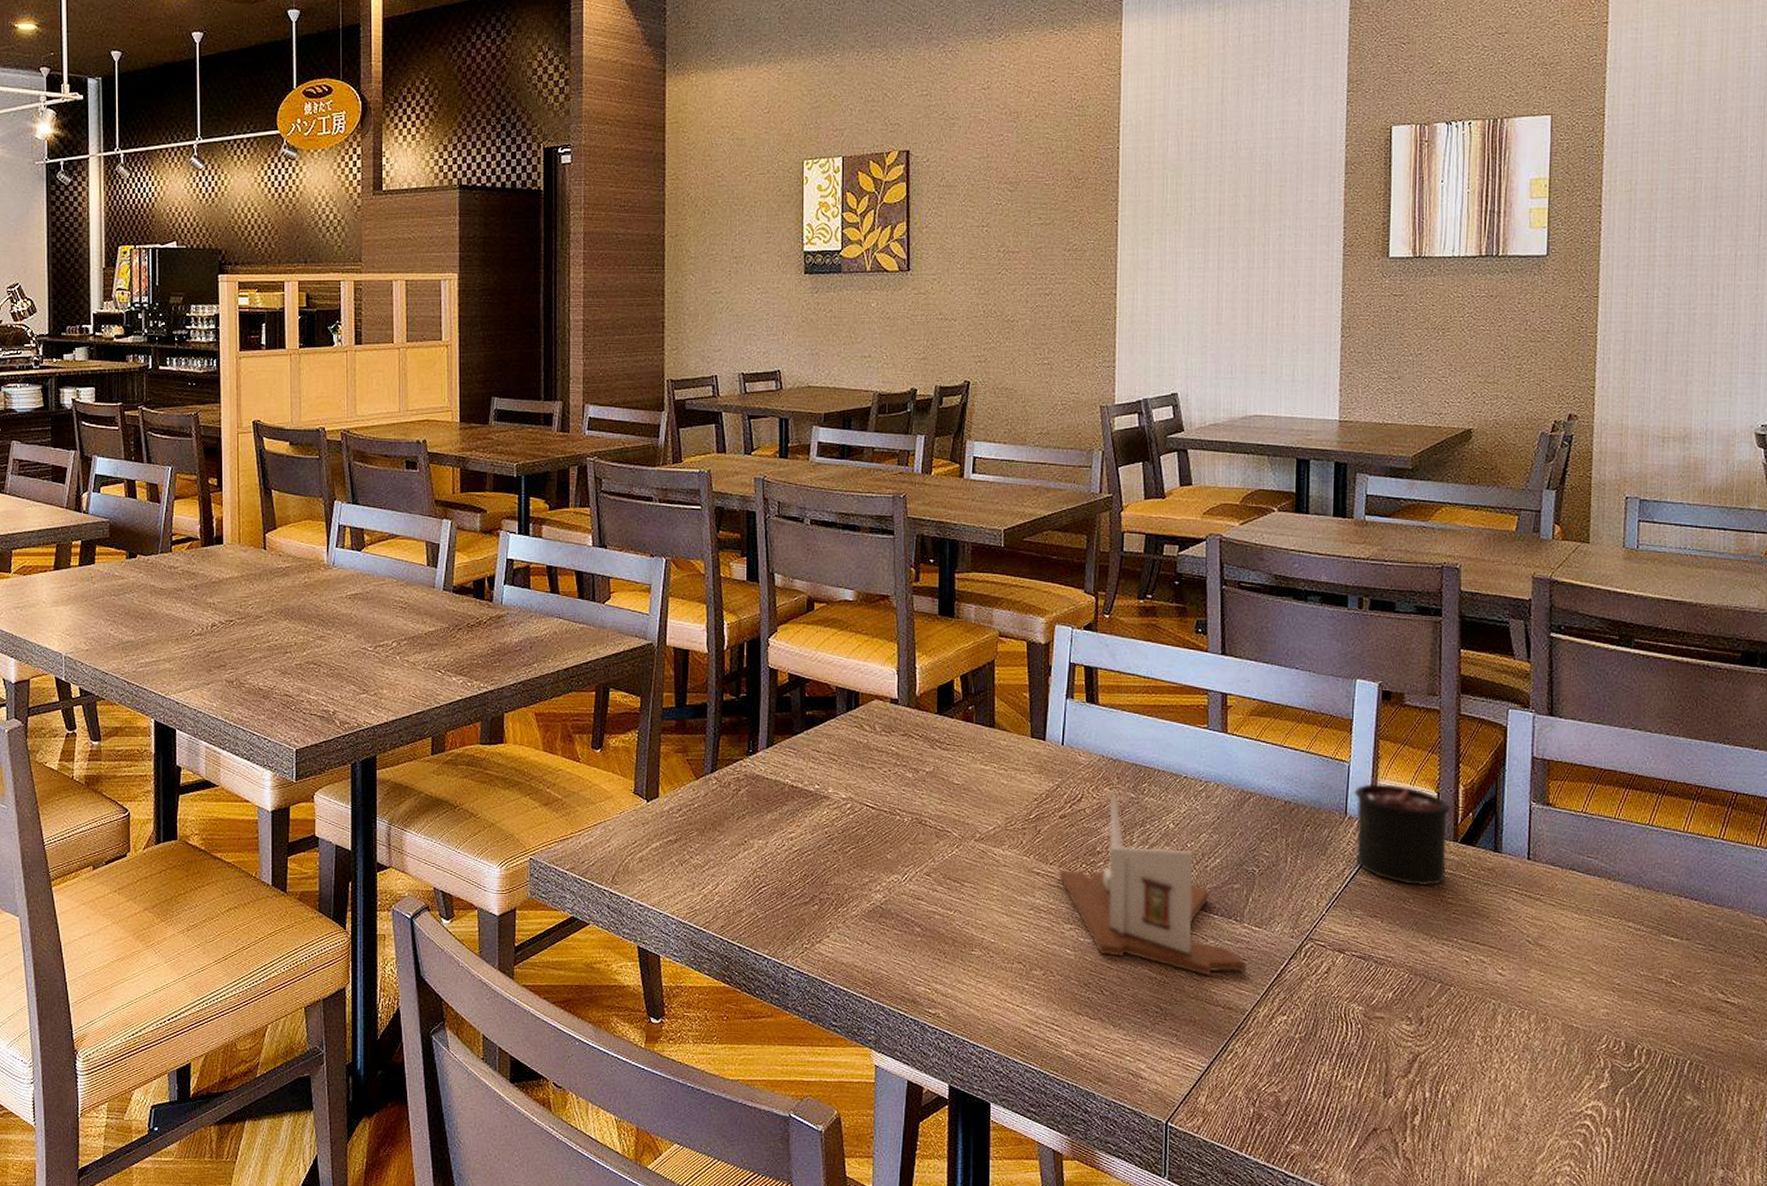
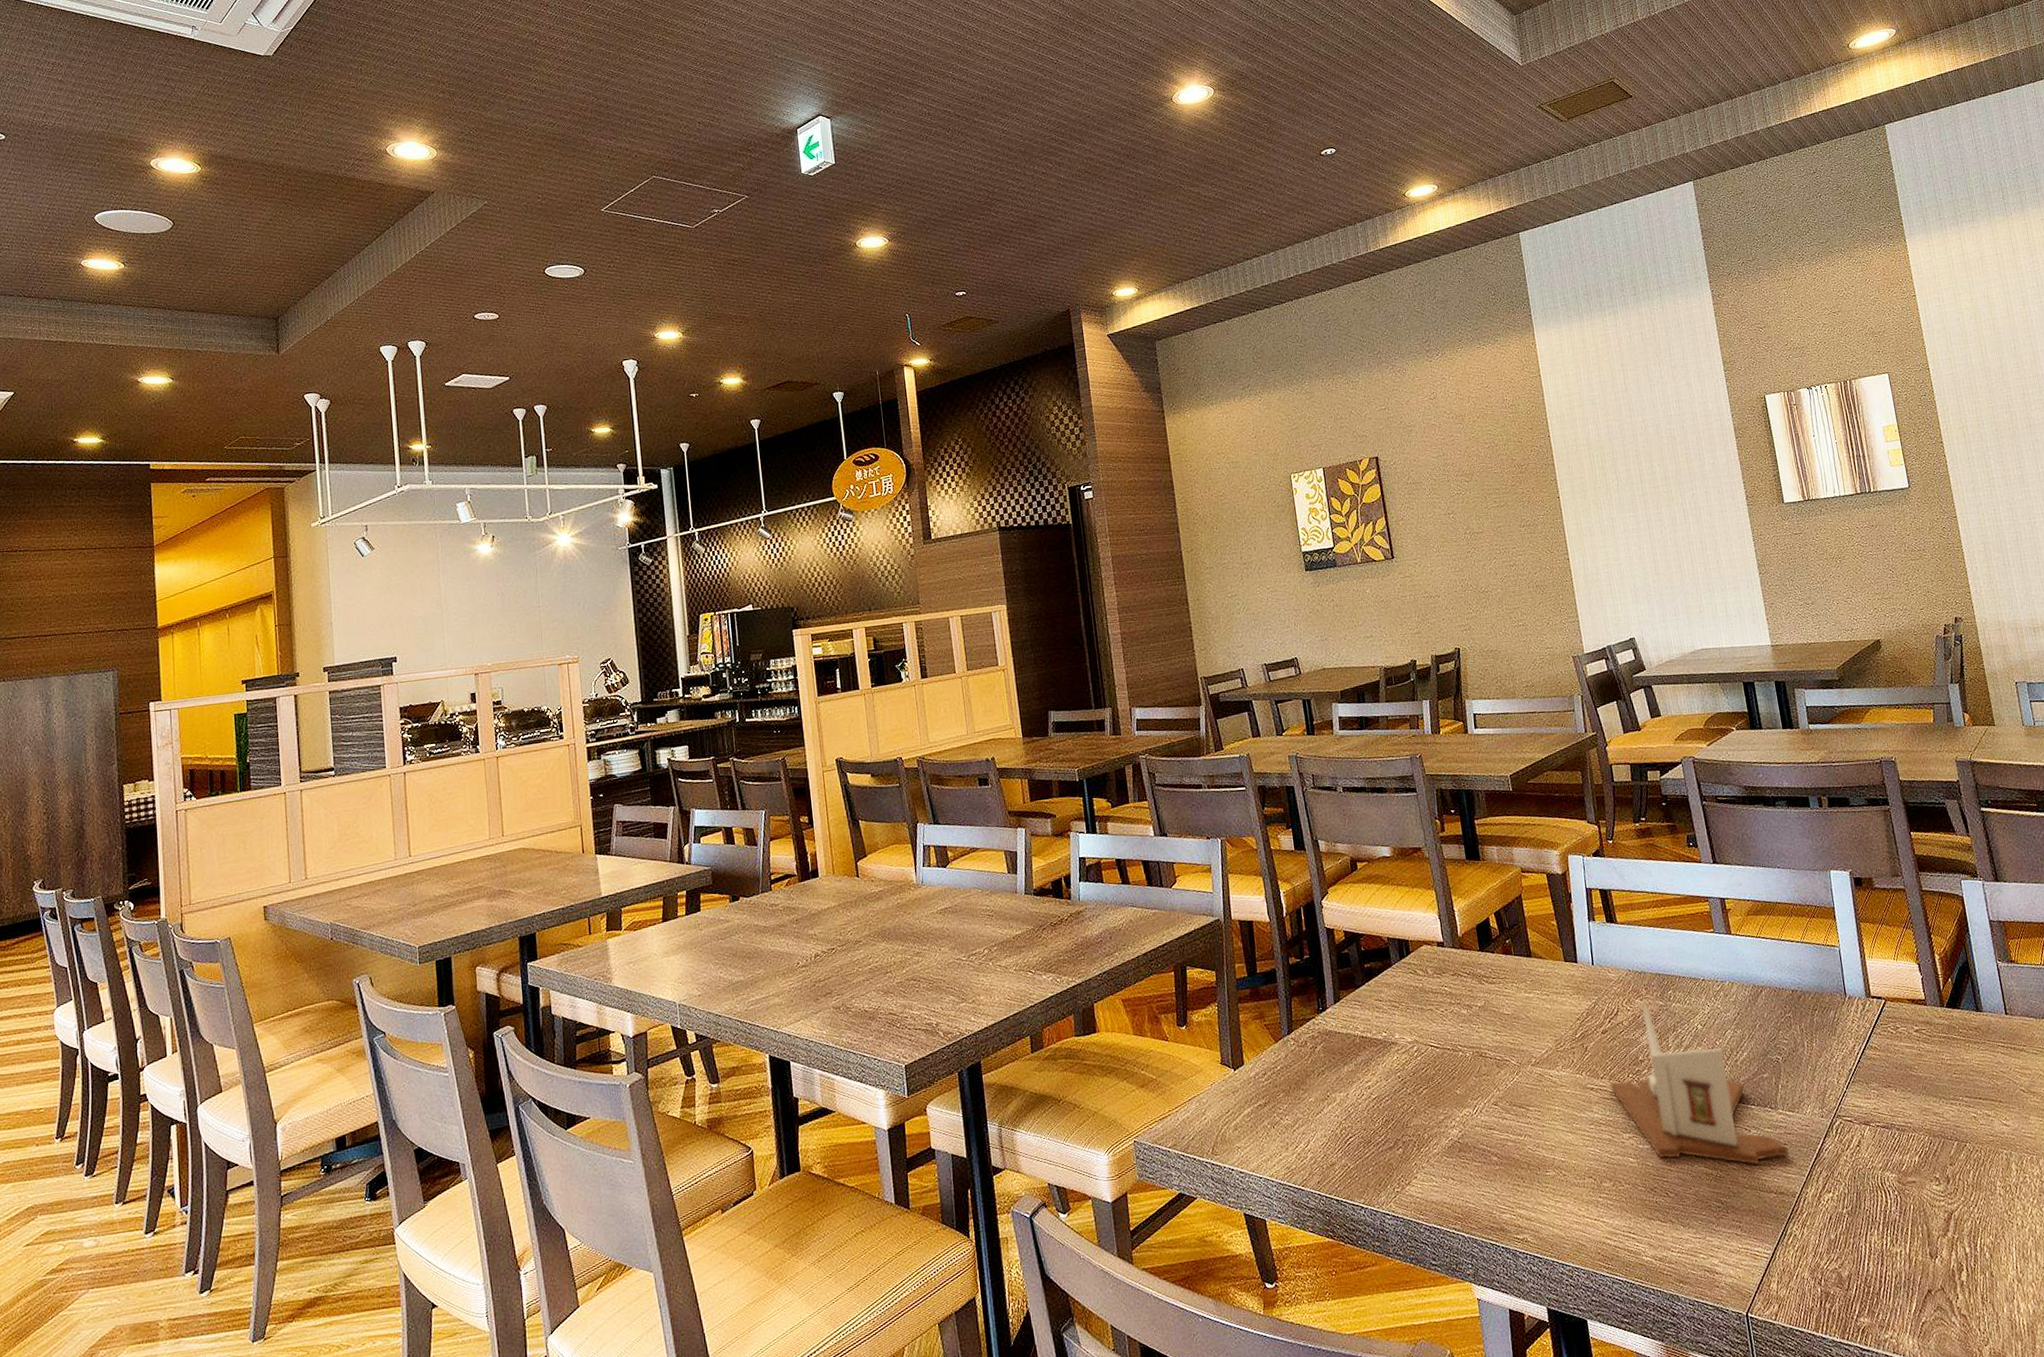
candle: present [1354,754,1452,885] -> none [1848,935,1941,1052]

